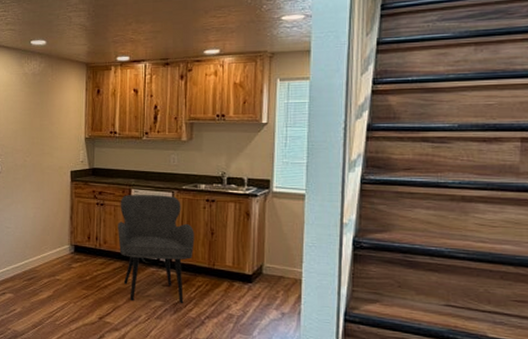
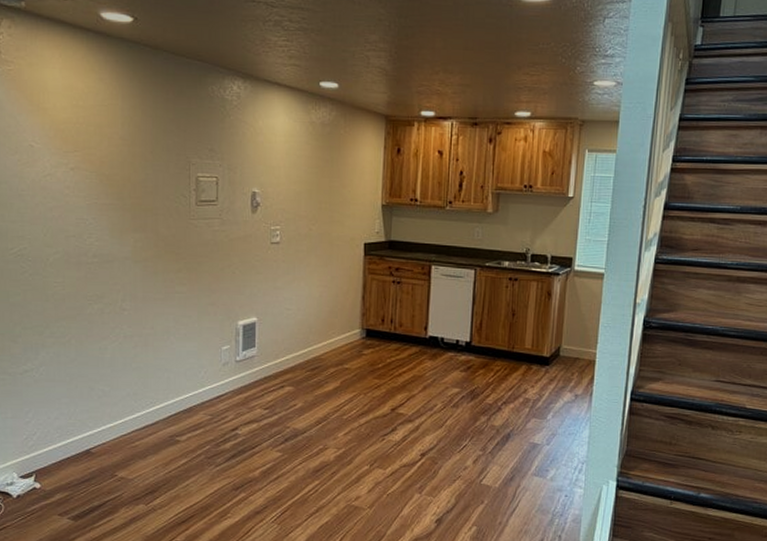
chair: present [118,195,195,303] -> none [415,272,496,389]

